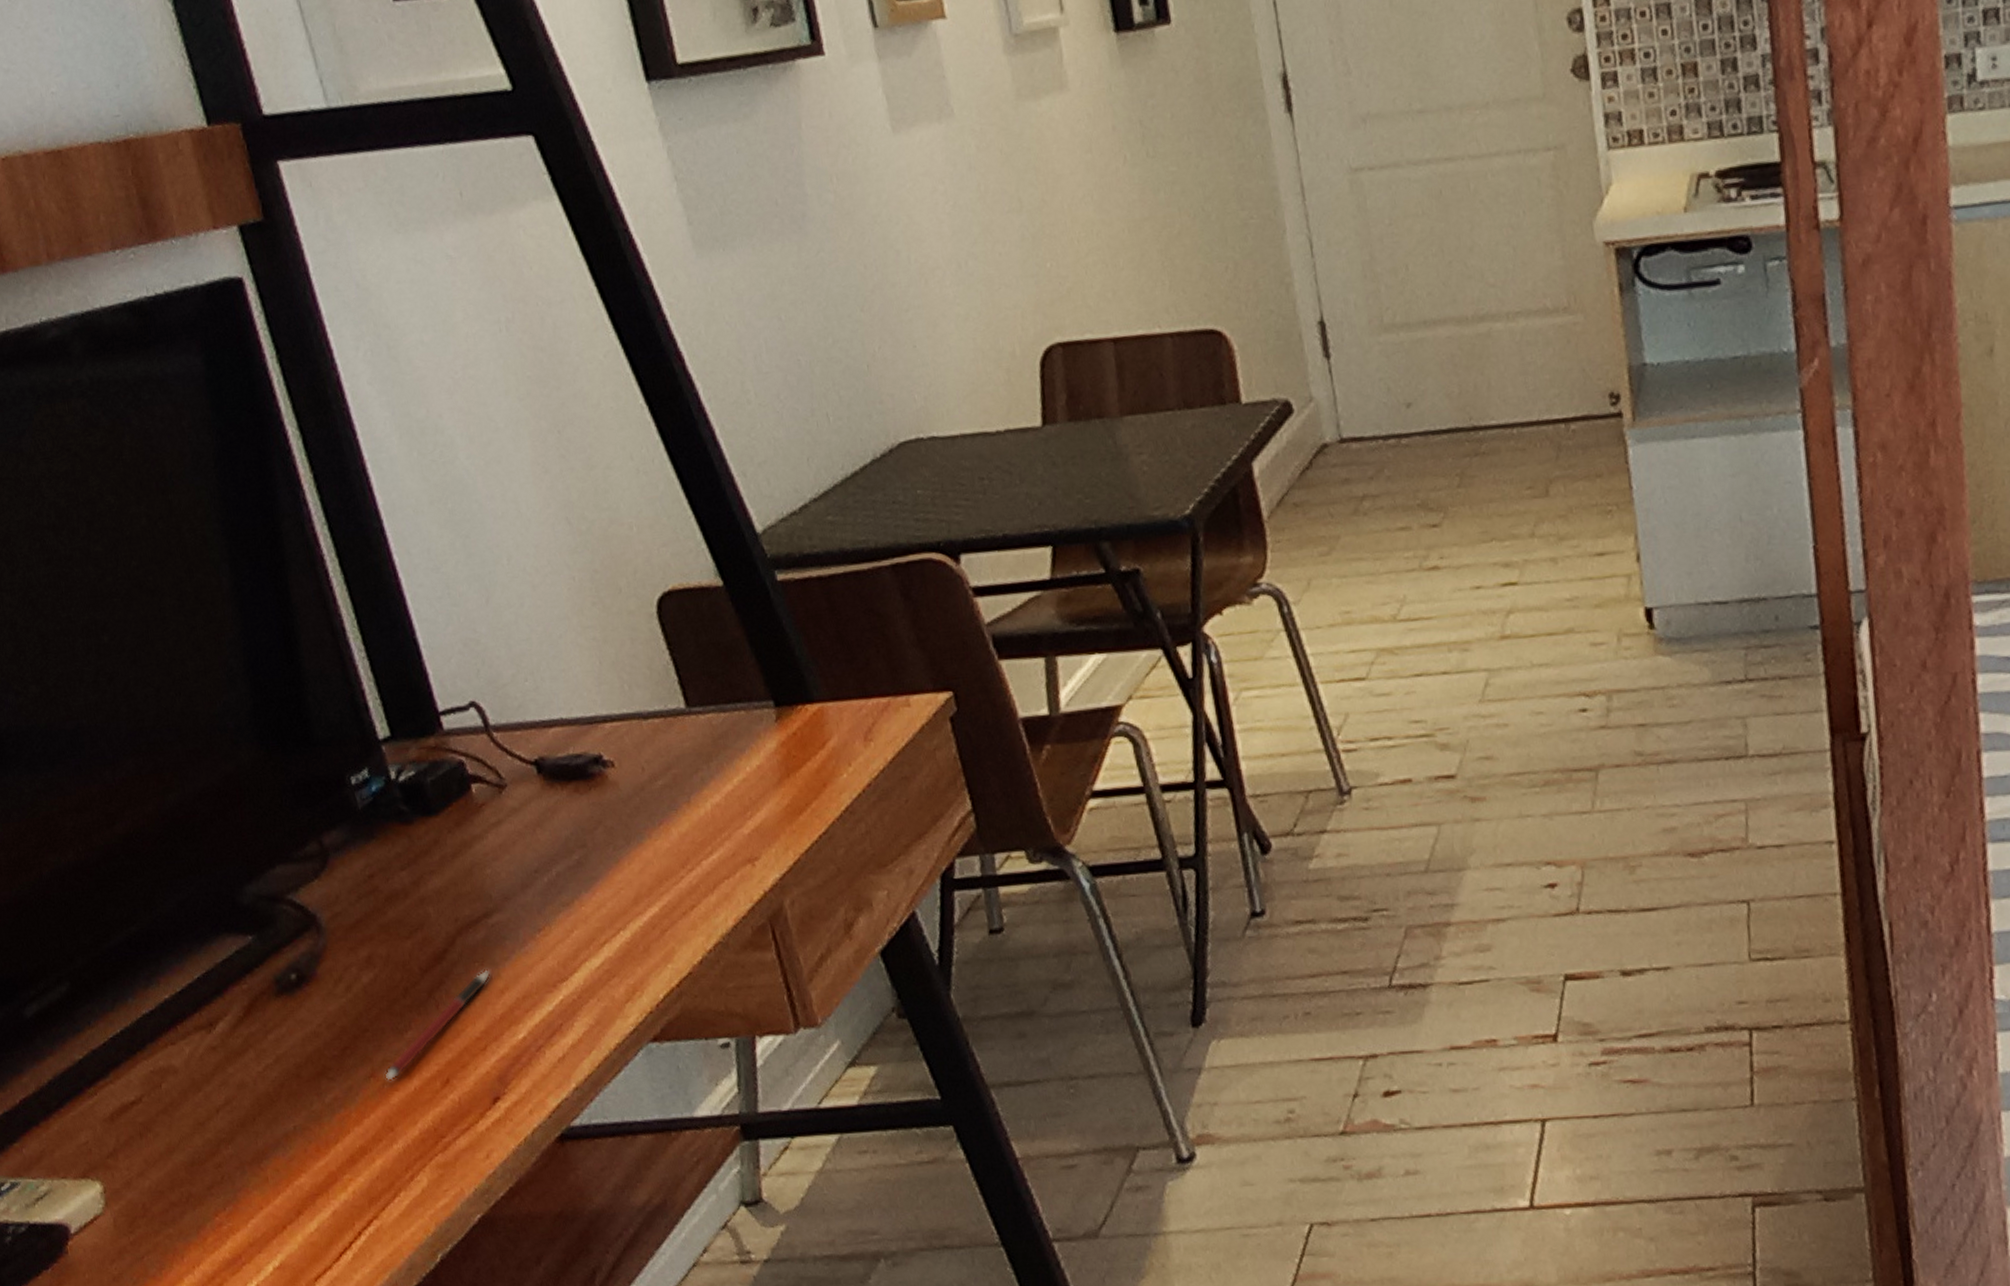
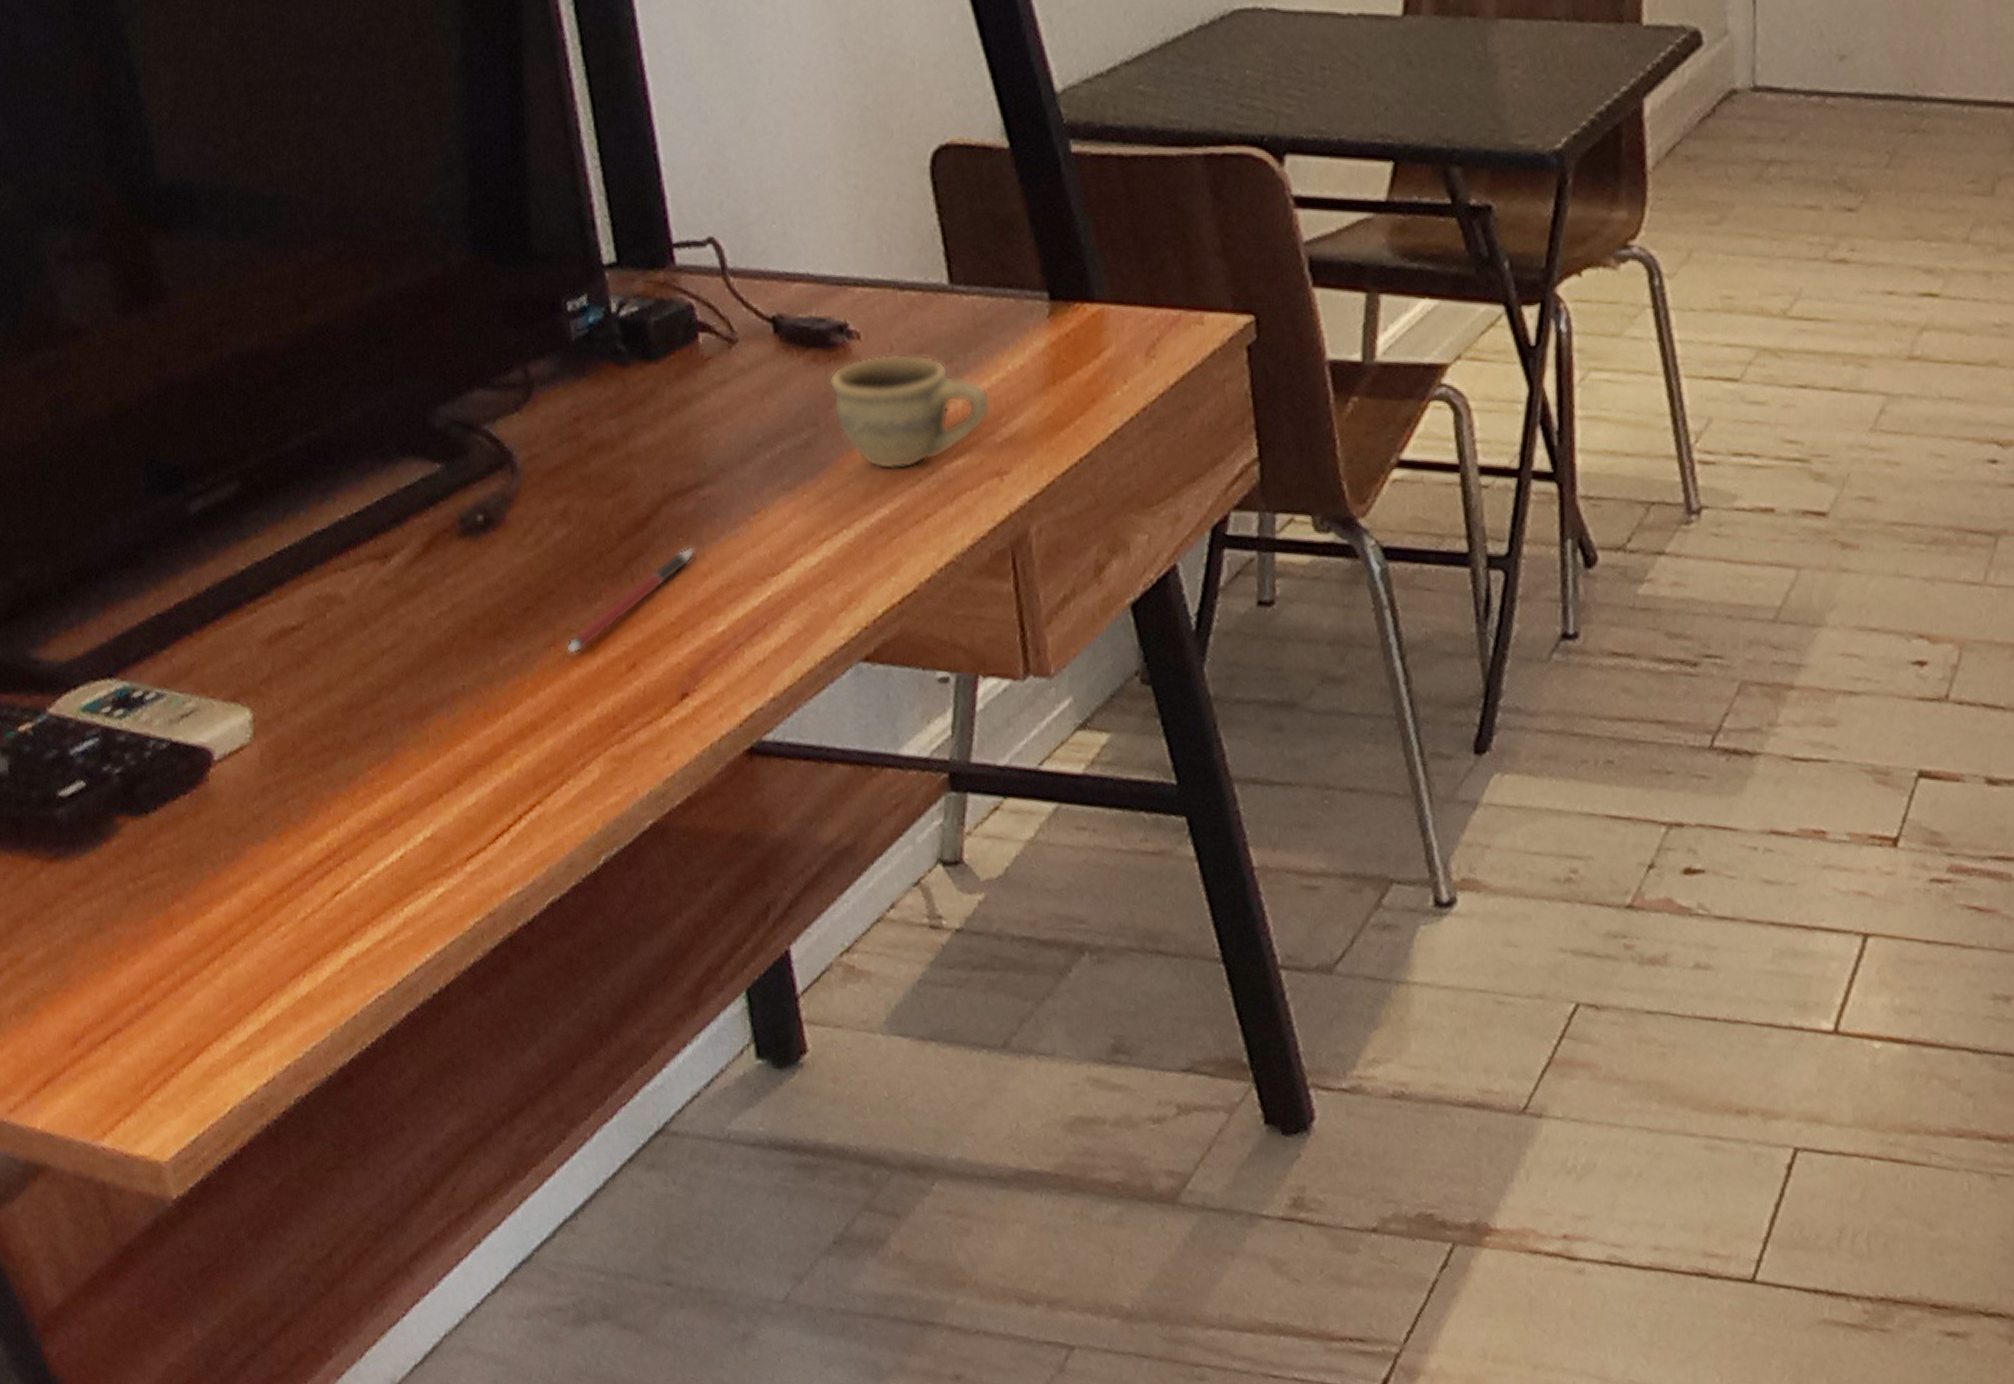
cup: none [591,770,737,874] -> present [829,353,991,470]

